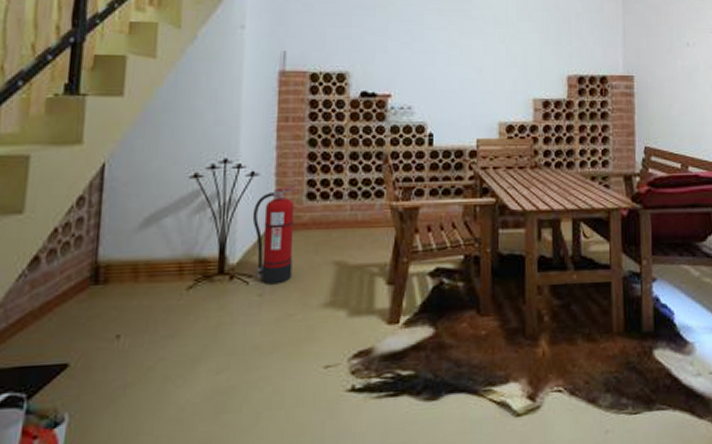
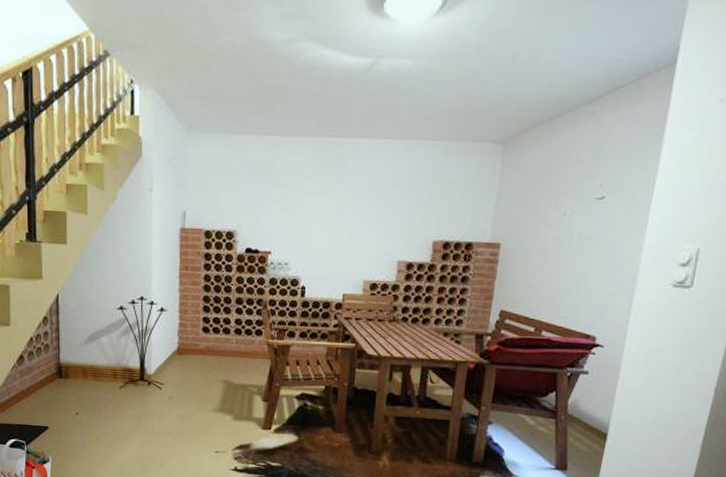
fire extinguisher: present [252,186,299,285] -> none [163,321,197,392]

